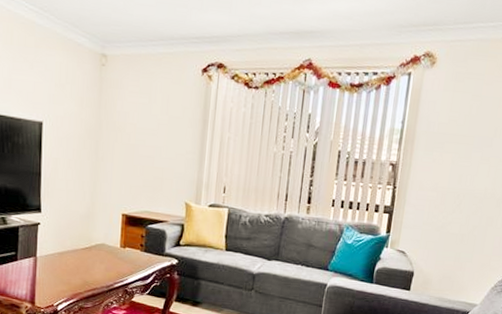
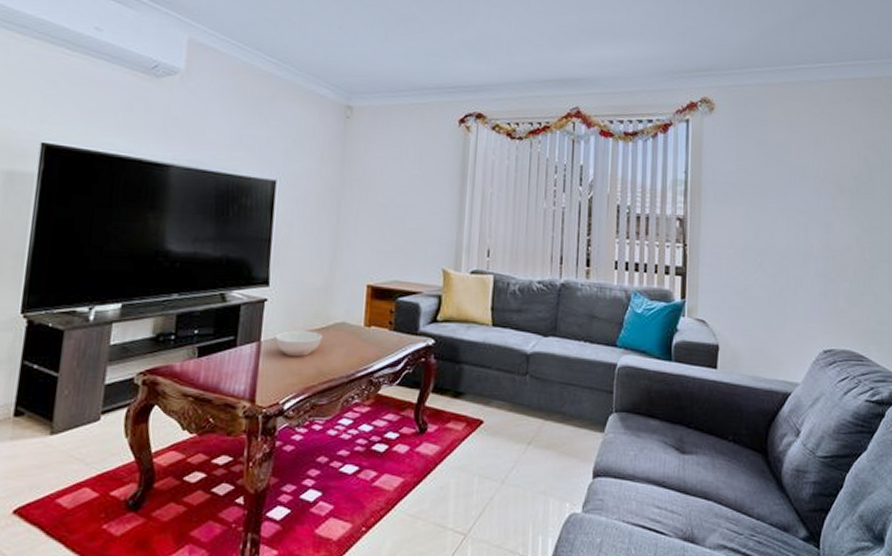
bowl: none [47,248,86,270] -> present [274,330,323,357]

